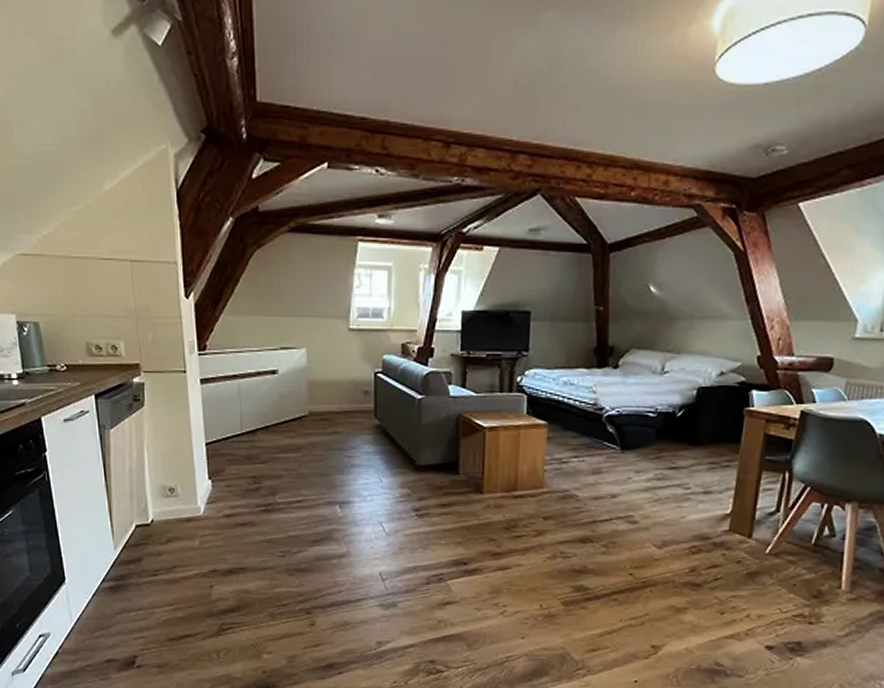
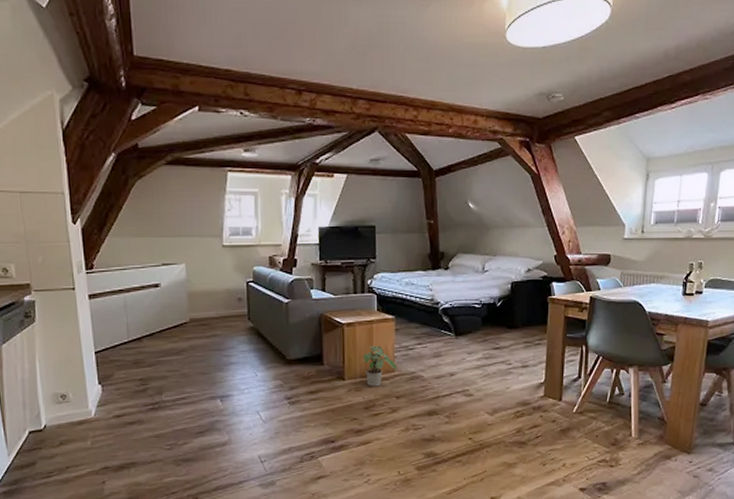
potted plant: none [506,455,547,504] -> present [363,345,397,387]

